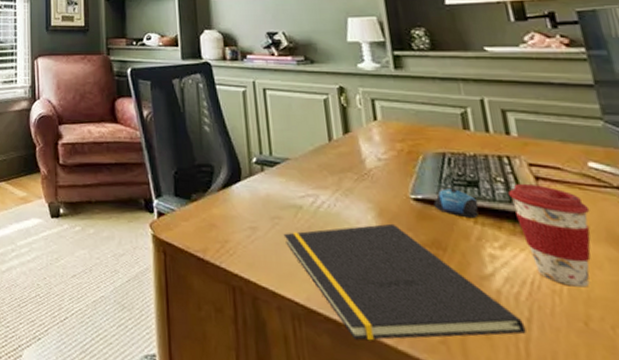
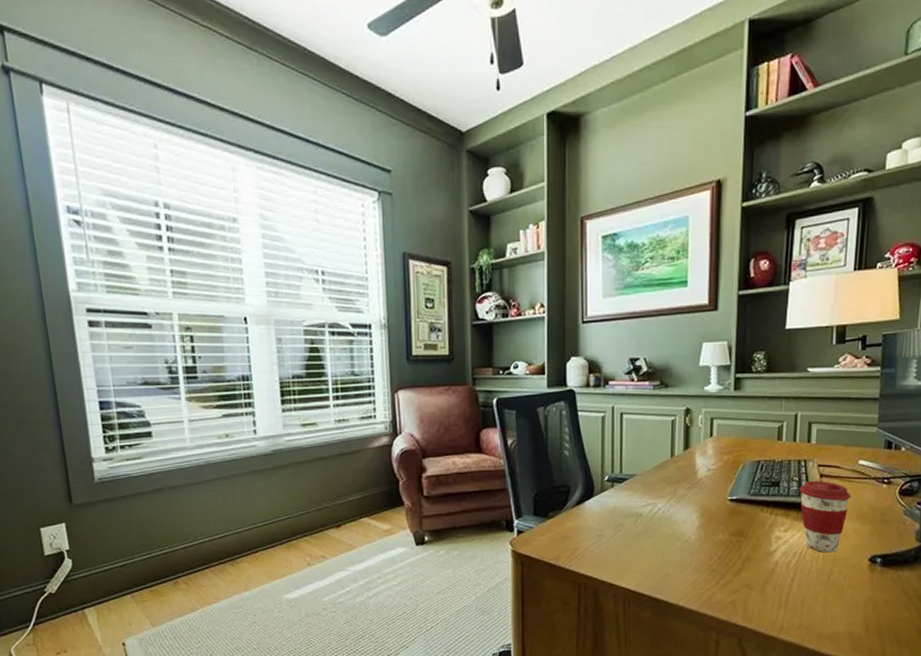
notepad: present [283,223,527,341] -> none [624,520,789,610]
computer mouse: present [433,189,479,218] -> none [744,489,776,510]

